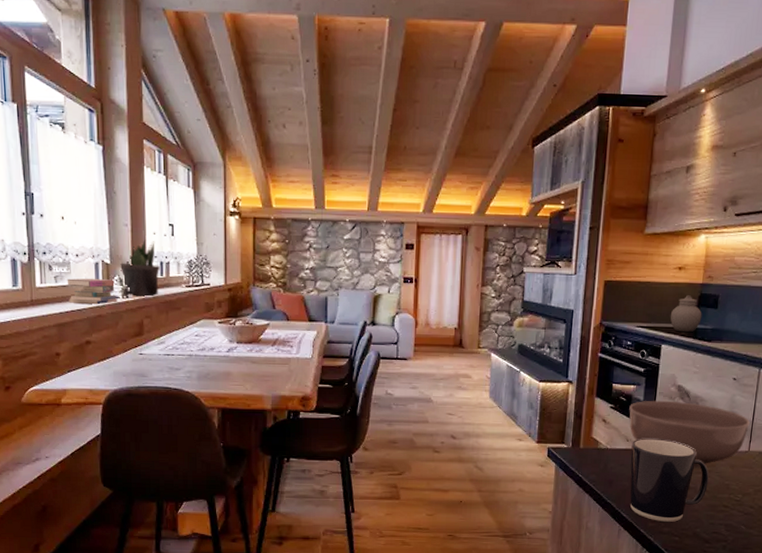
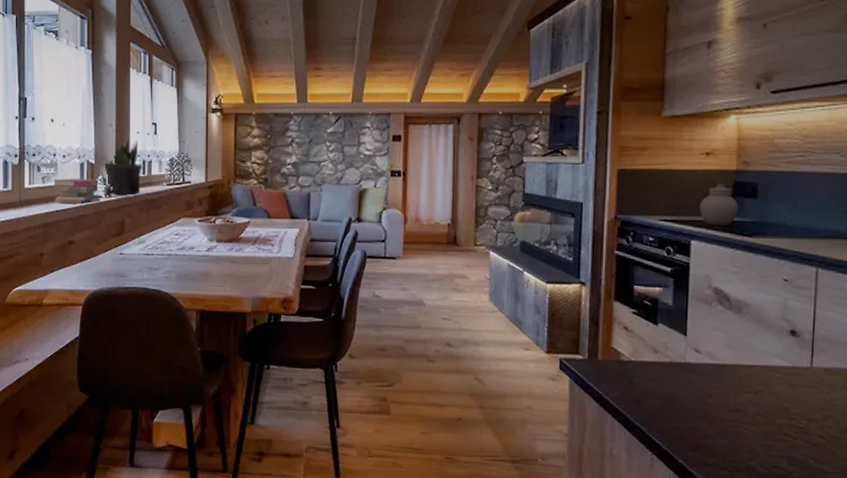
bowl: present [629,400,750,468] -> none [655,305,810,387]
mug: present [630,439,709,522] -> none [661,350,762,452]

